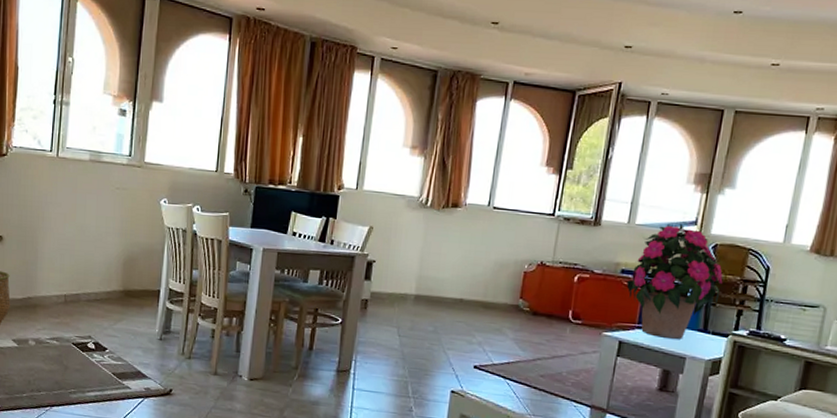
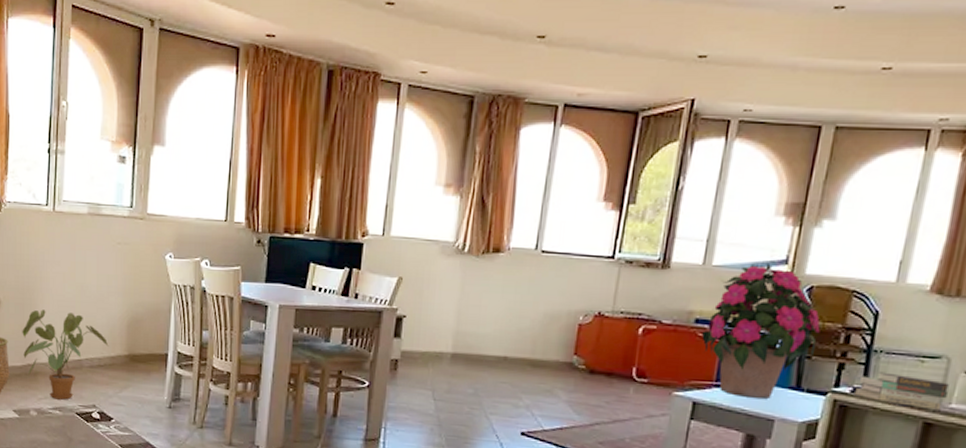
house plant: none [23,247,105,331] -> present [22,309,109,400]
books: none [751,318,825,351] -> present [855,372,949,410]

